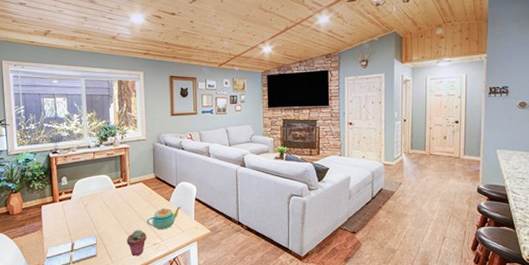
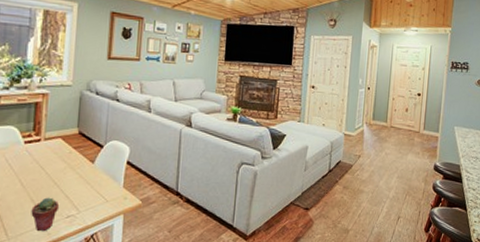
teapot: present [147,206,181,229] -> none [61,170,107,198]

